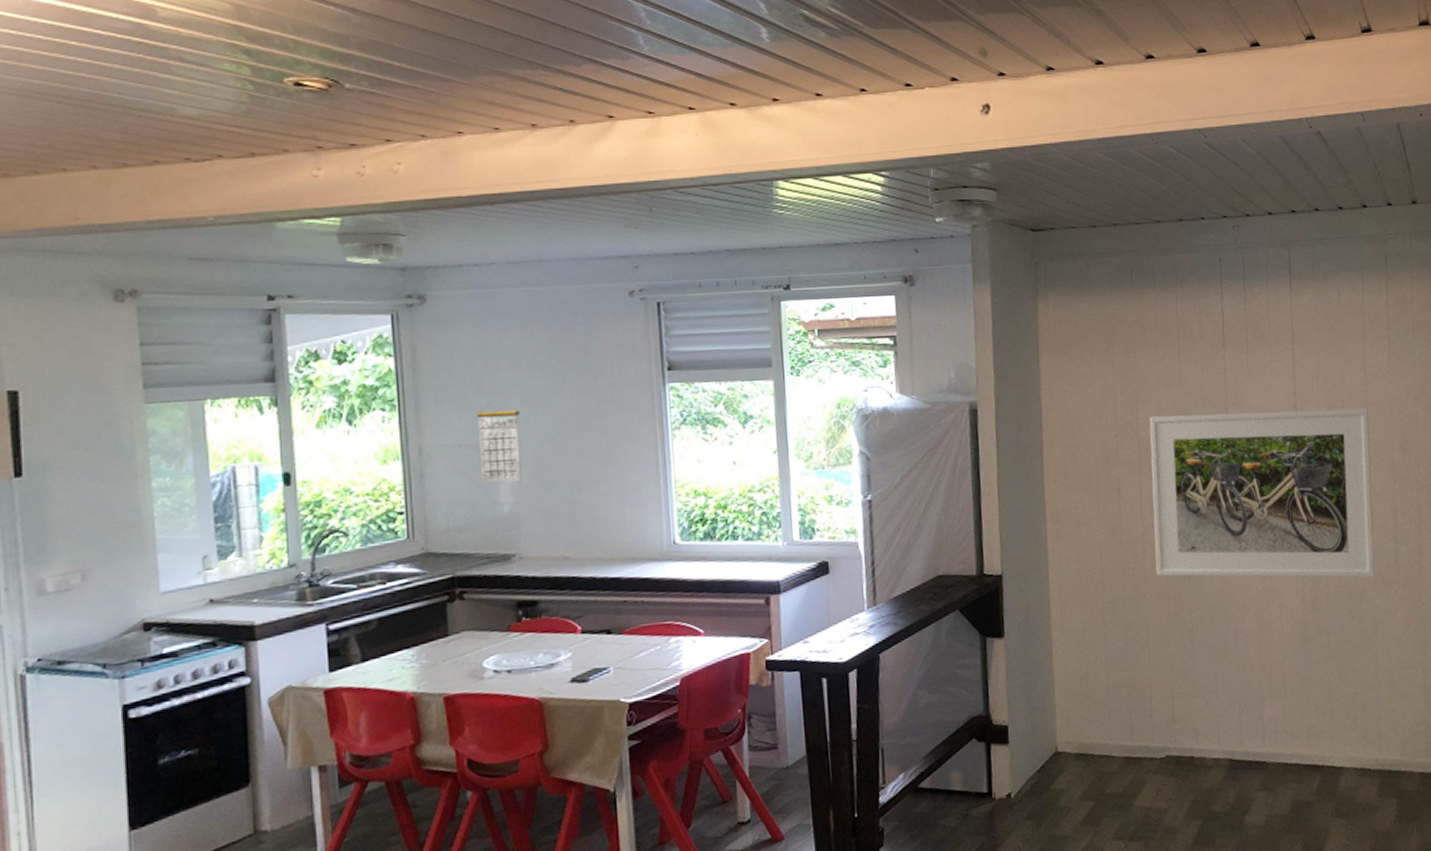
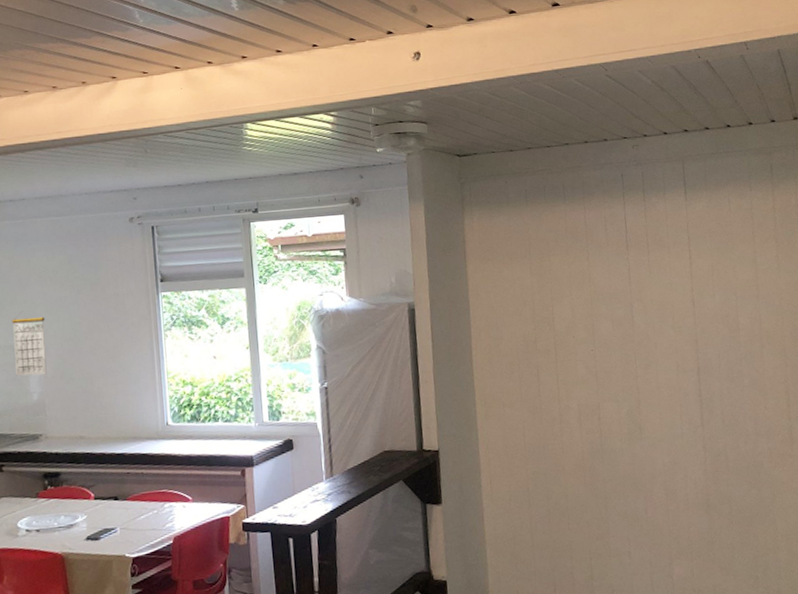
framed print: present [1149,408,1375,578] -> none [563,301,771,452]

